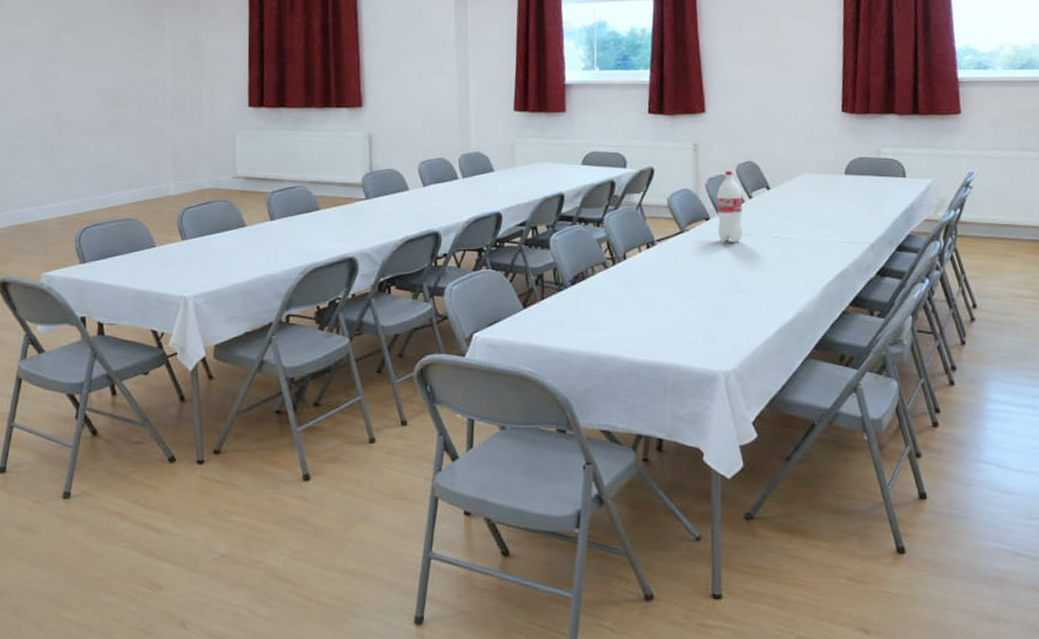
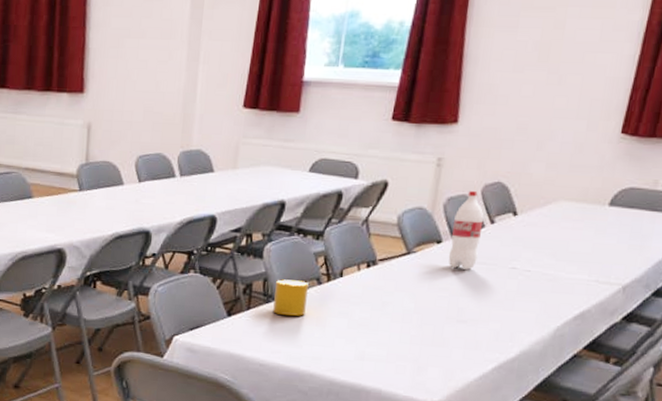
cup: none [565,267,597,301] -> present [273,279,309,316]

